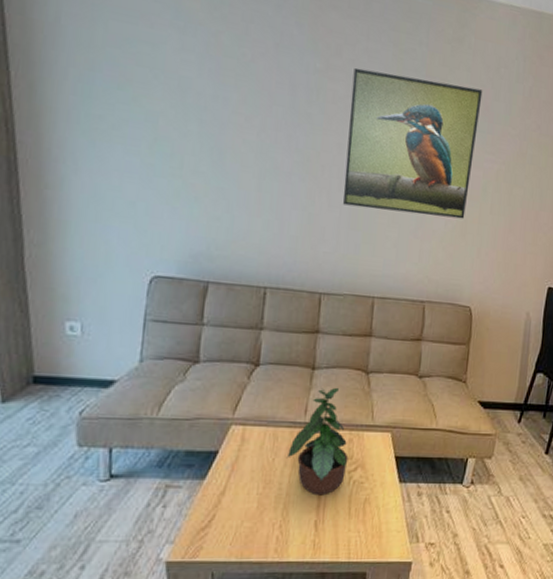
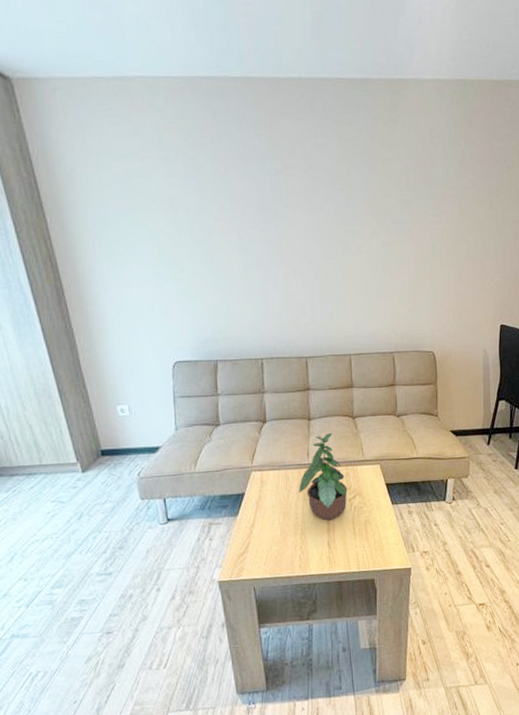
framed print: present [343,67,483,219] -> none [308,160,421,281]

